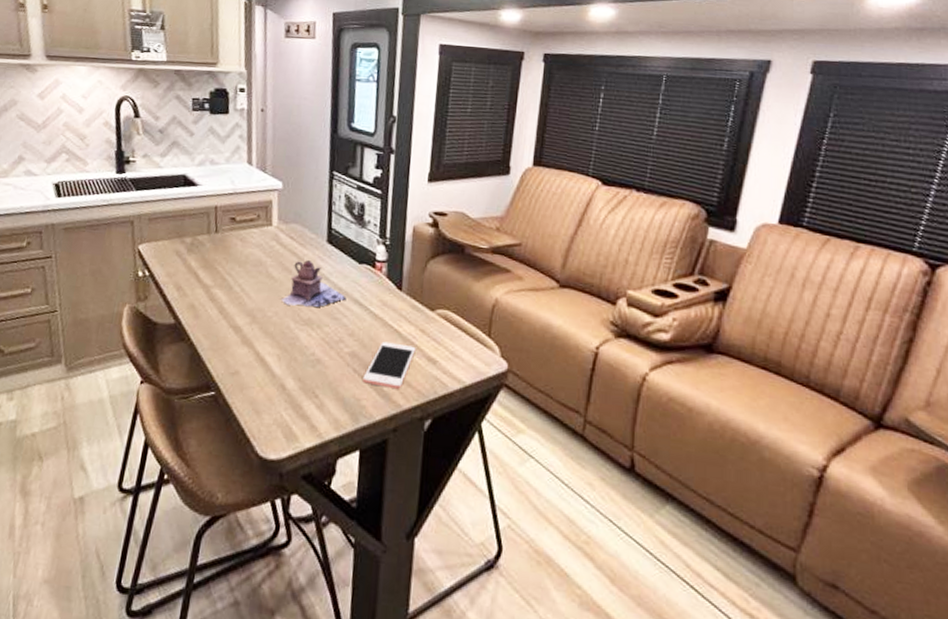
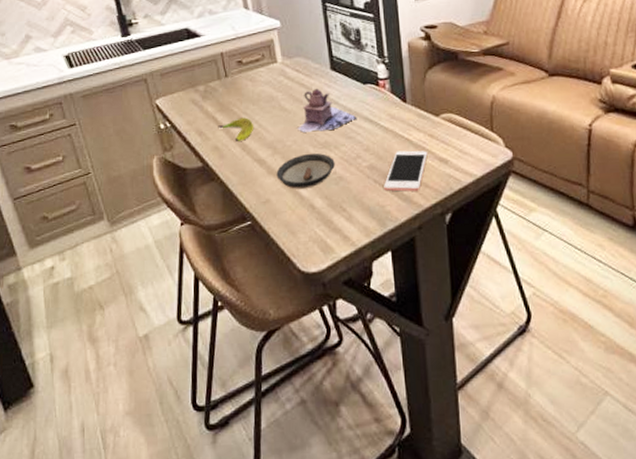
banana: none [198,278,237,304] -> present [218,117,254,143]
saucer: none [250,328,315,367] -> present [276,153,335,189]

